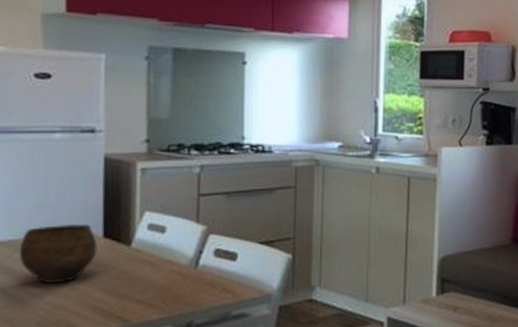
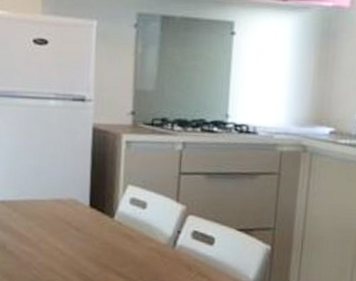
bowl: present [19,223,97,284] -> none [17,190,84,246]

